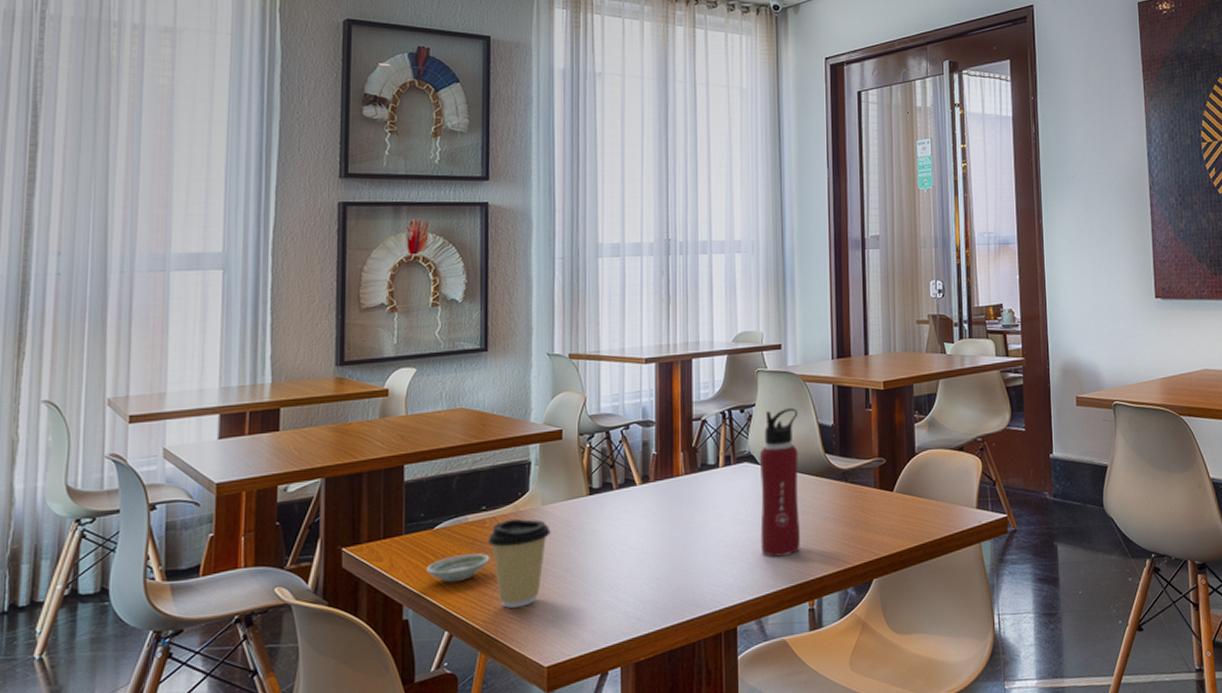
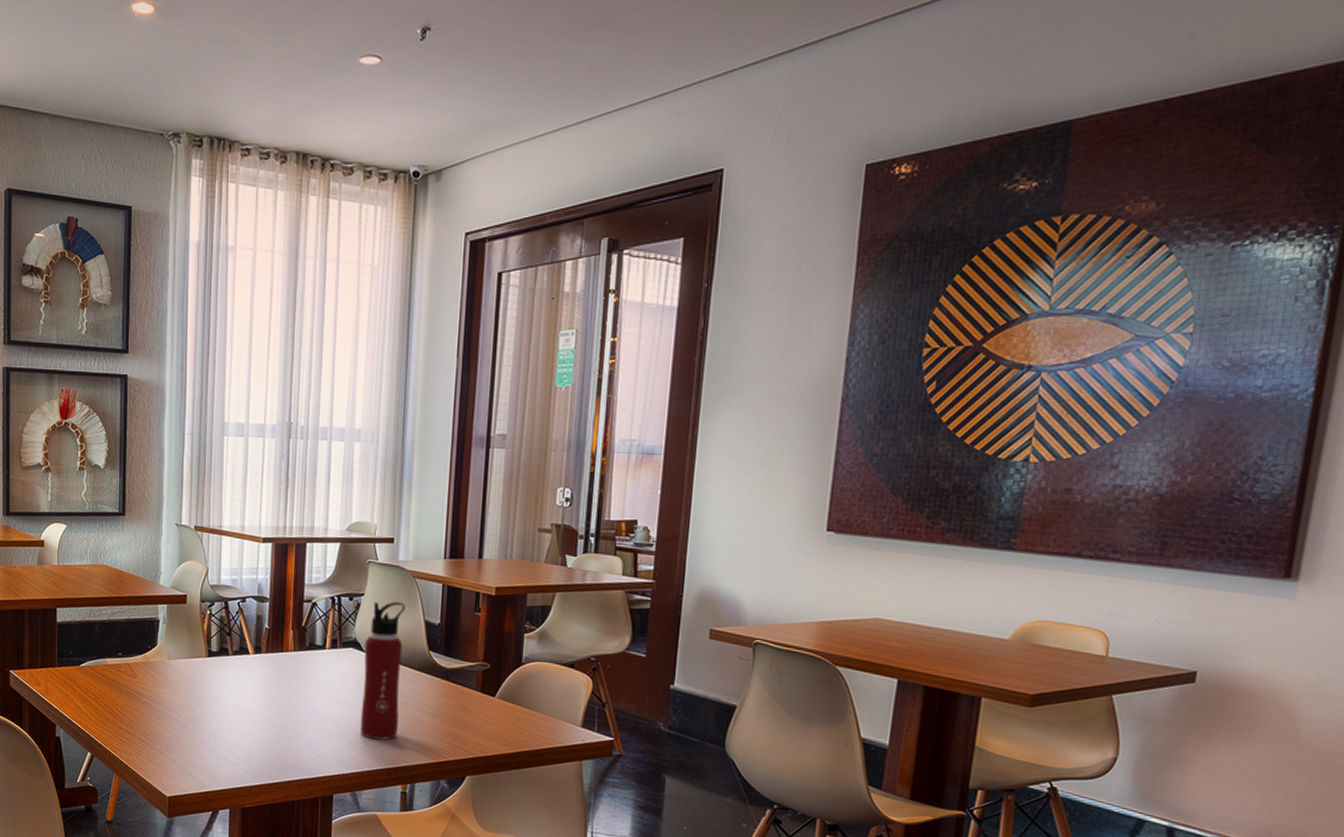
saucer: present [427,553,490,583] -> none [74,691,124,713]
coffee cup: present [487,518,551,608] -> none [122,667,174,743]

